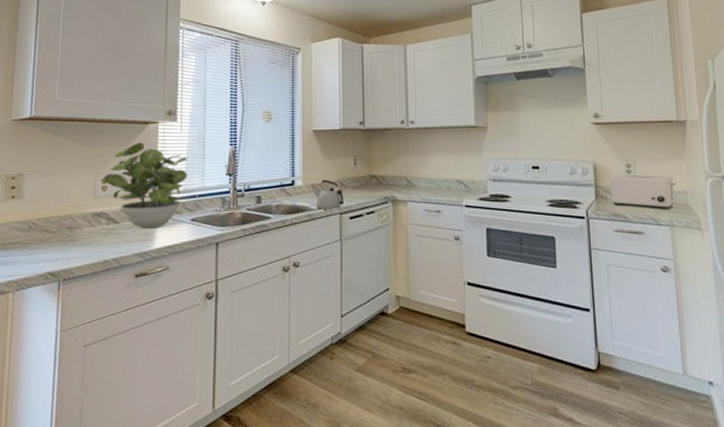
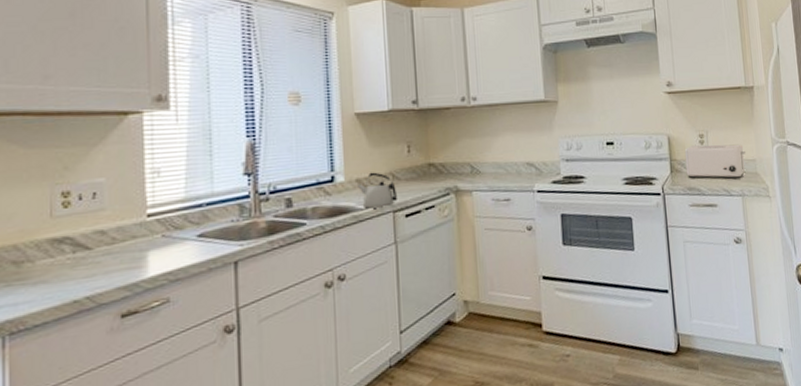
potted plant: present [103,142,188,229] -> none [64,139,189,254]

